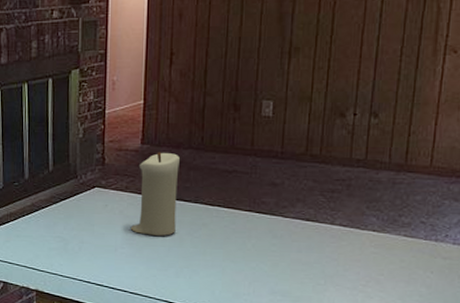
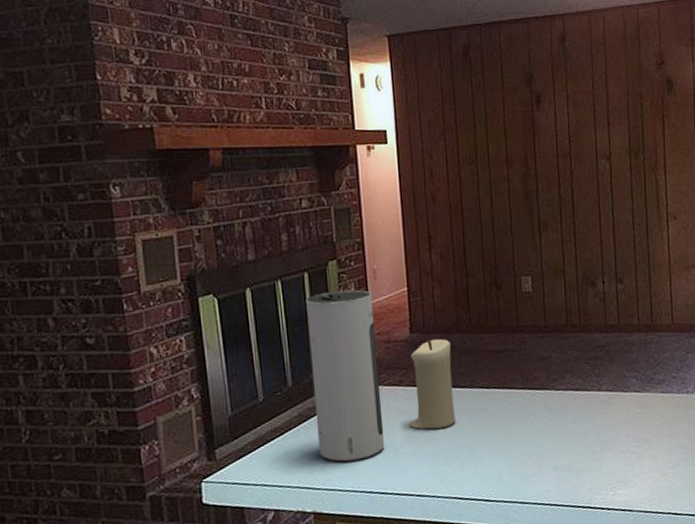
speaker: none [45,98,109,253] -> present [306,290,385,462]

